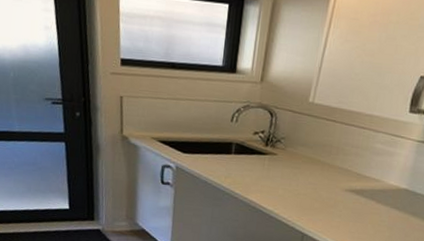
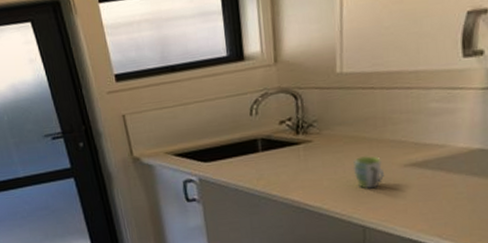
mug: none [304,175,329,204] -> present [352,155,384,189]

